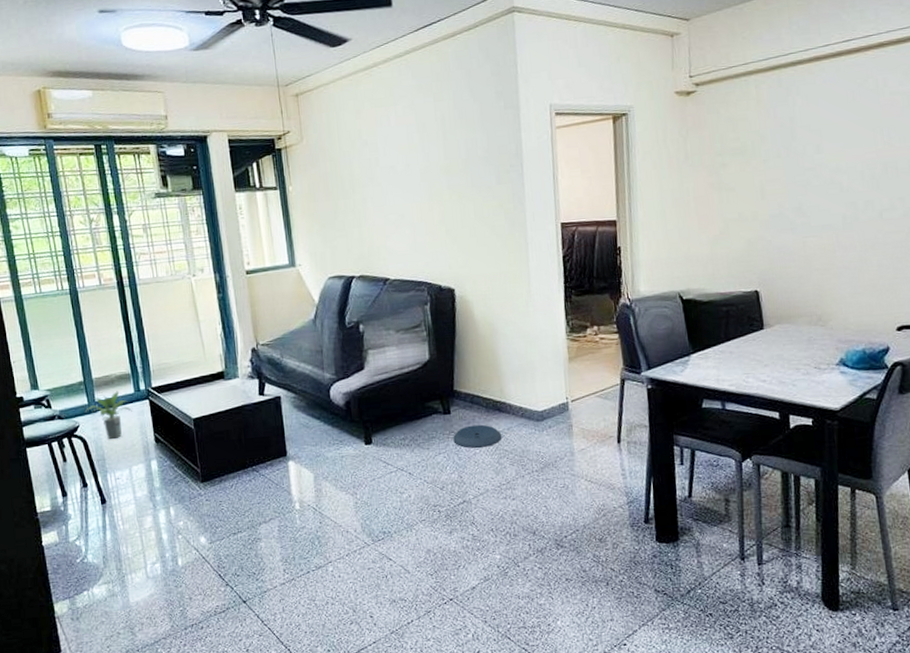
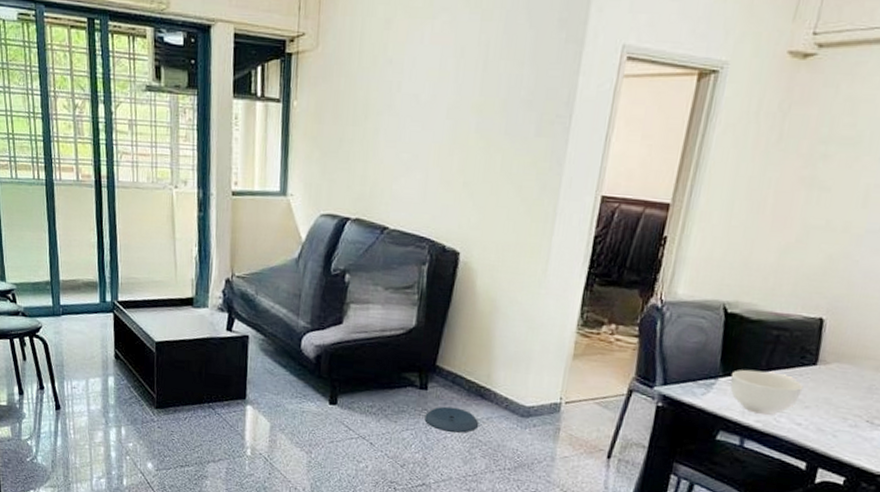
potted plant: present [84,391,133,439] -> none [48,298,97,347]
bowl: none [699,342,759,380] -> present [730,369,804,416]

